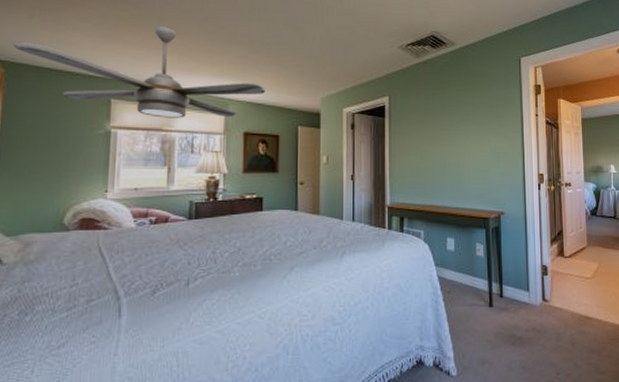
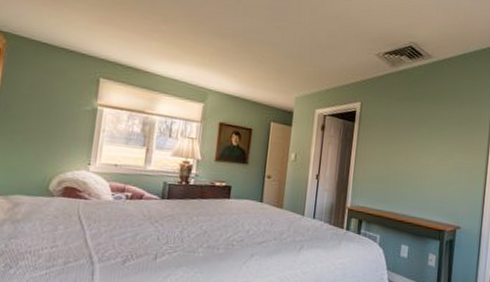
ceiling fan: present [13,26,266,118] -> none [15,12,244,107]

